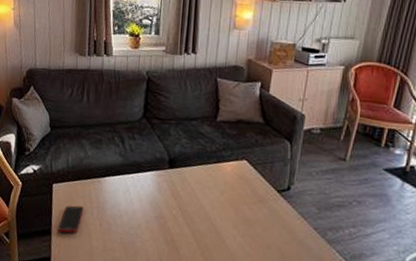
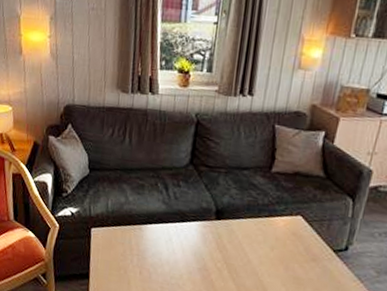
cell phone: present [58,205,84,233] -> none [96,251,124,279]

